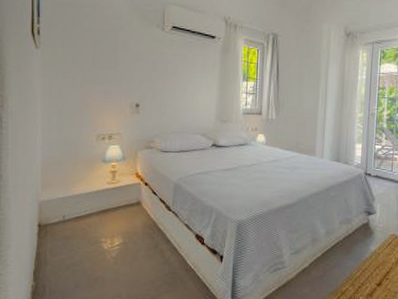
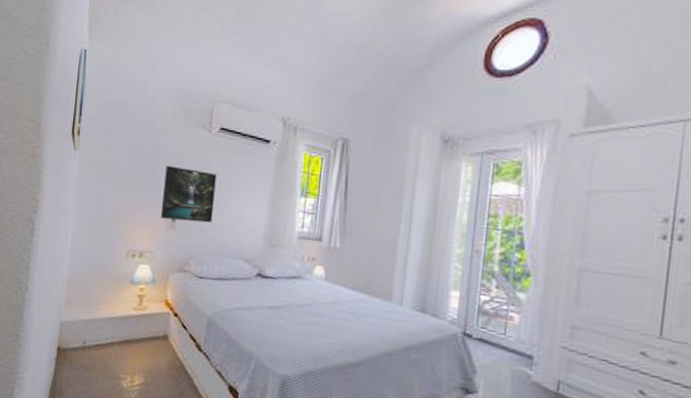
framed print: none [126,59,172,107] -> present [161,165,217,224]

